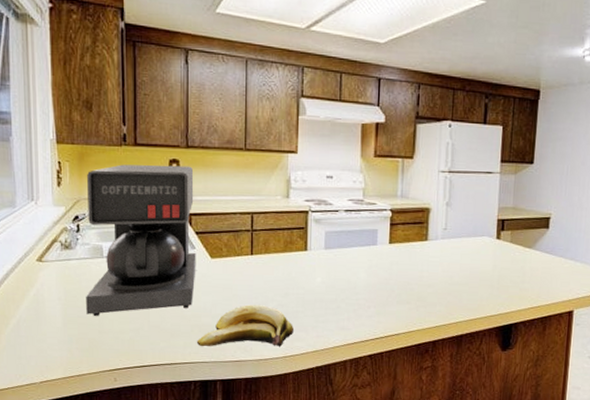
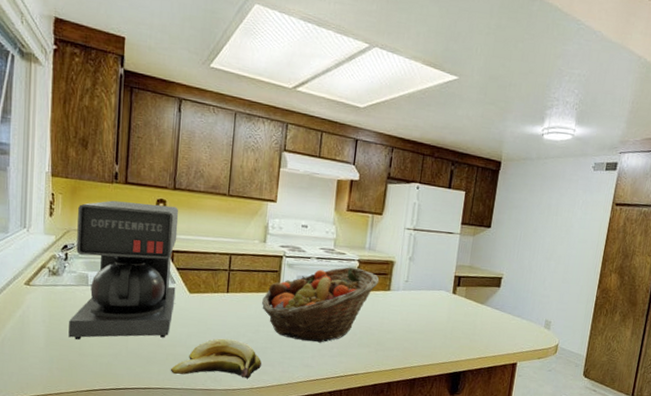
fruit basket: none [290,218,415,303] -> present [262,267,379,343]

